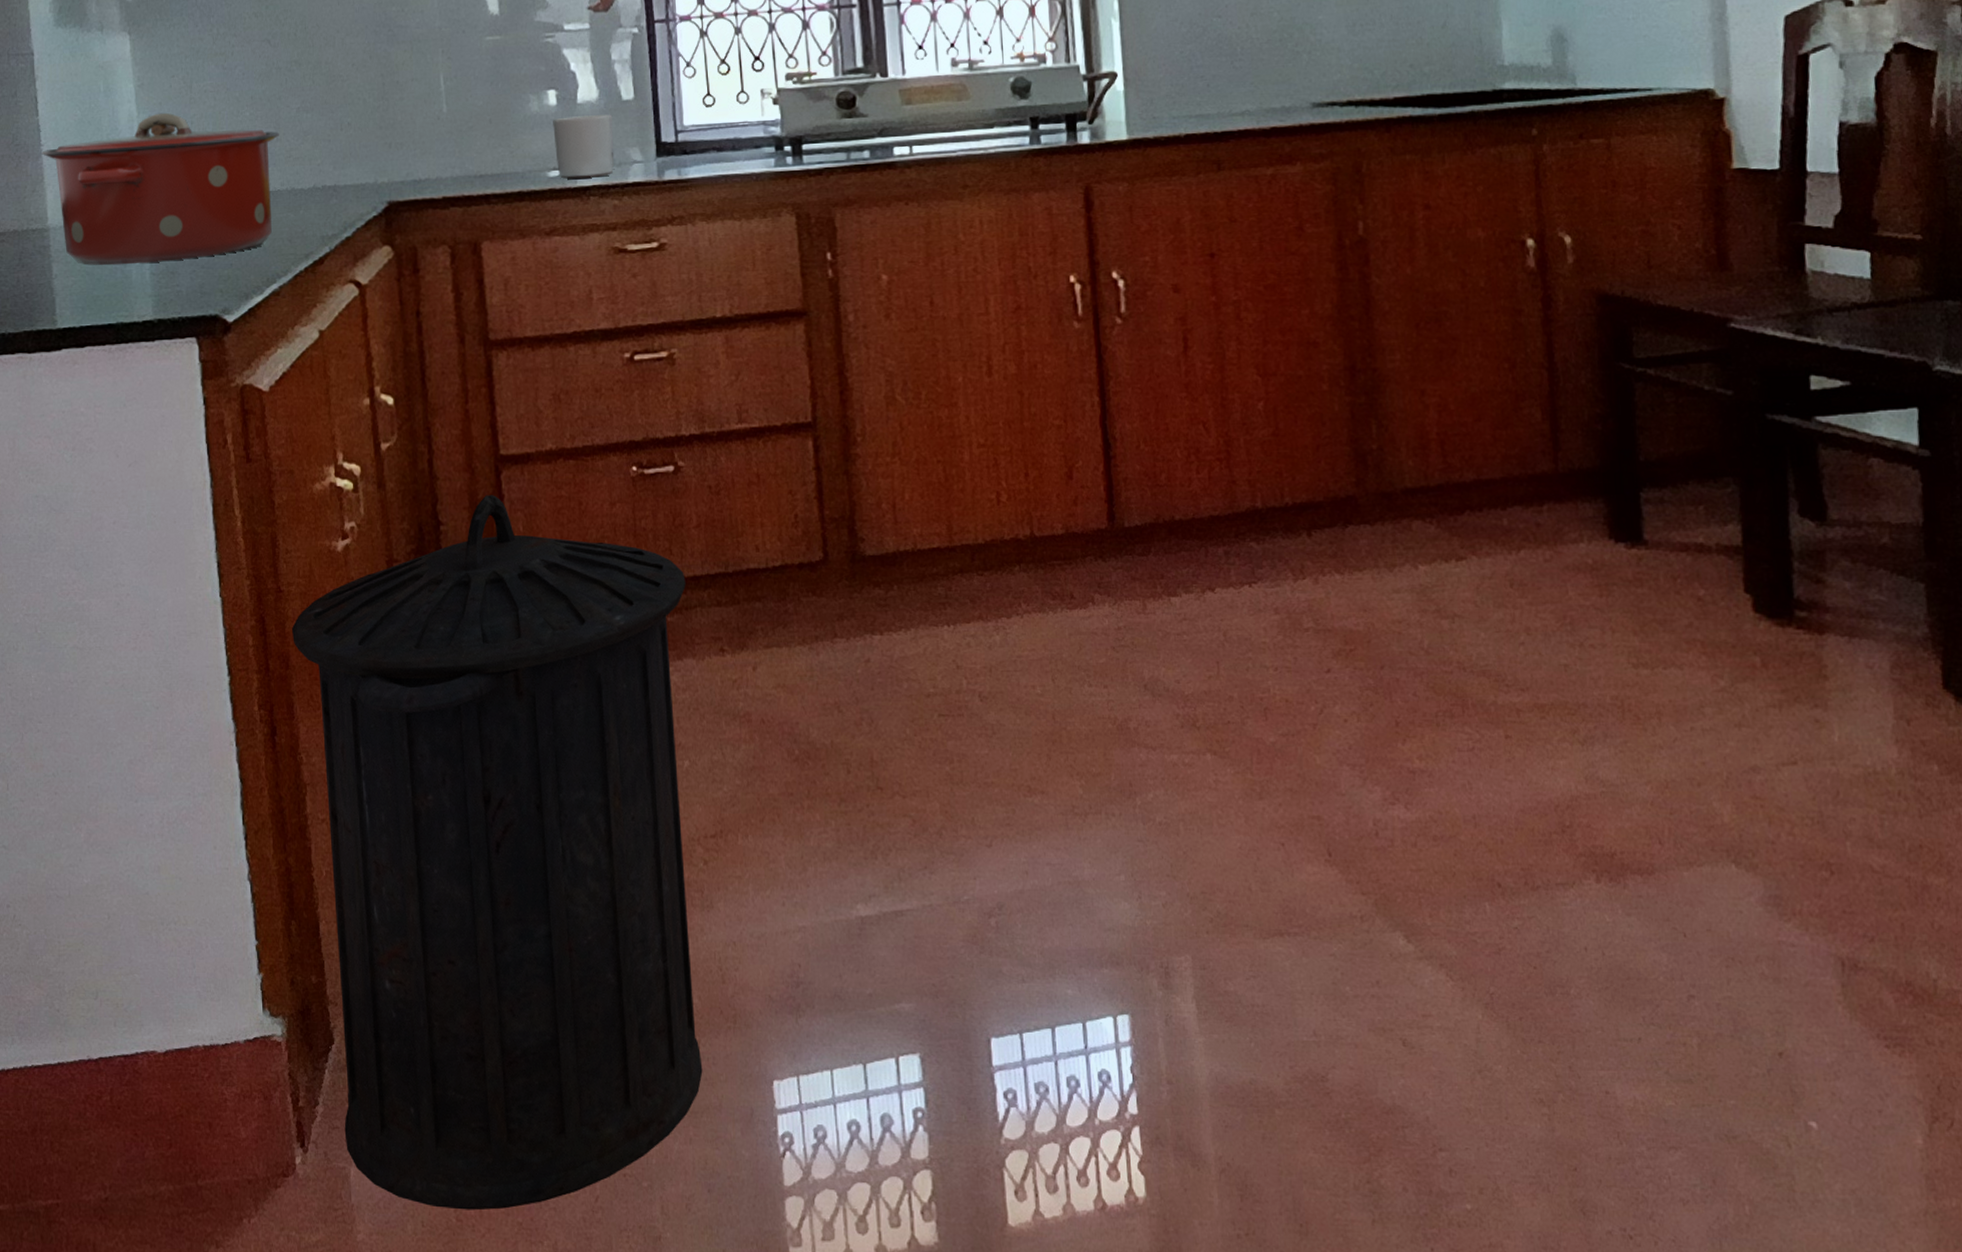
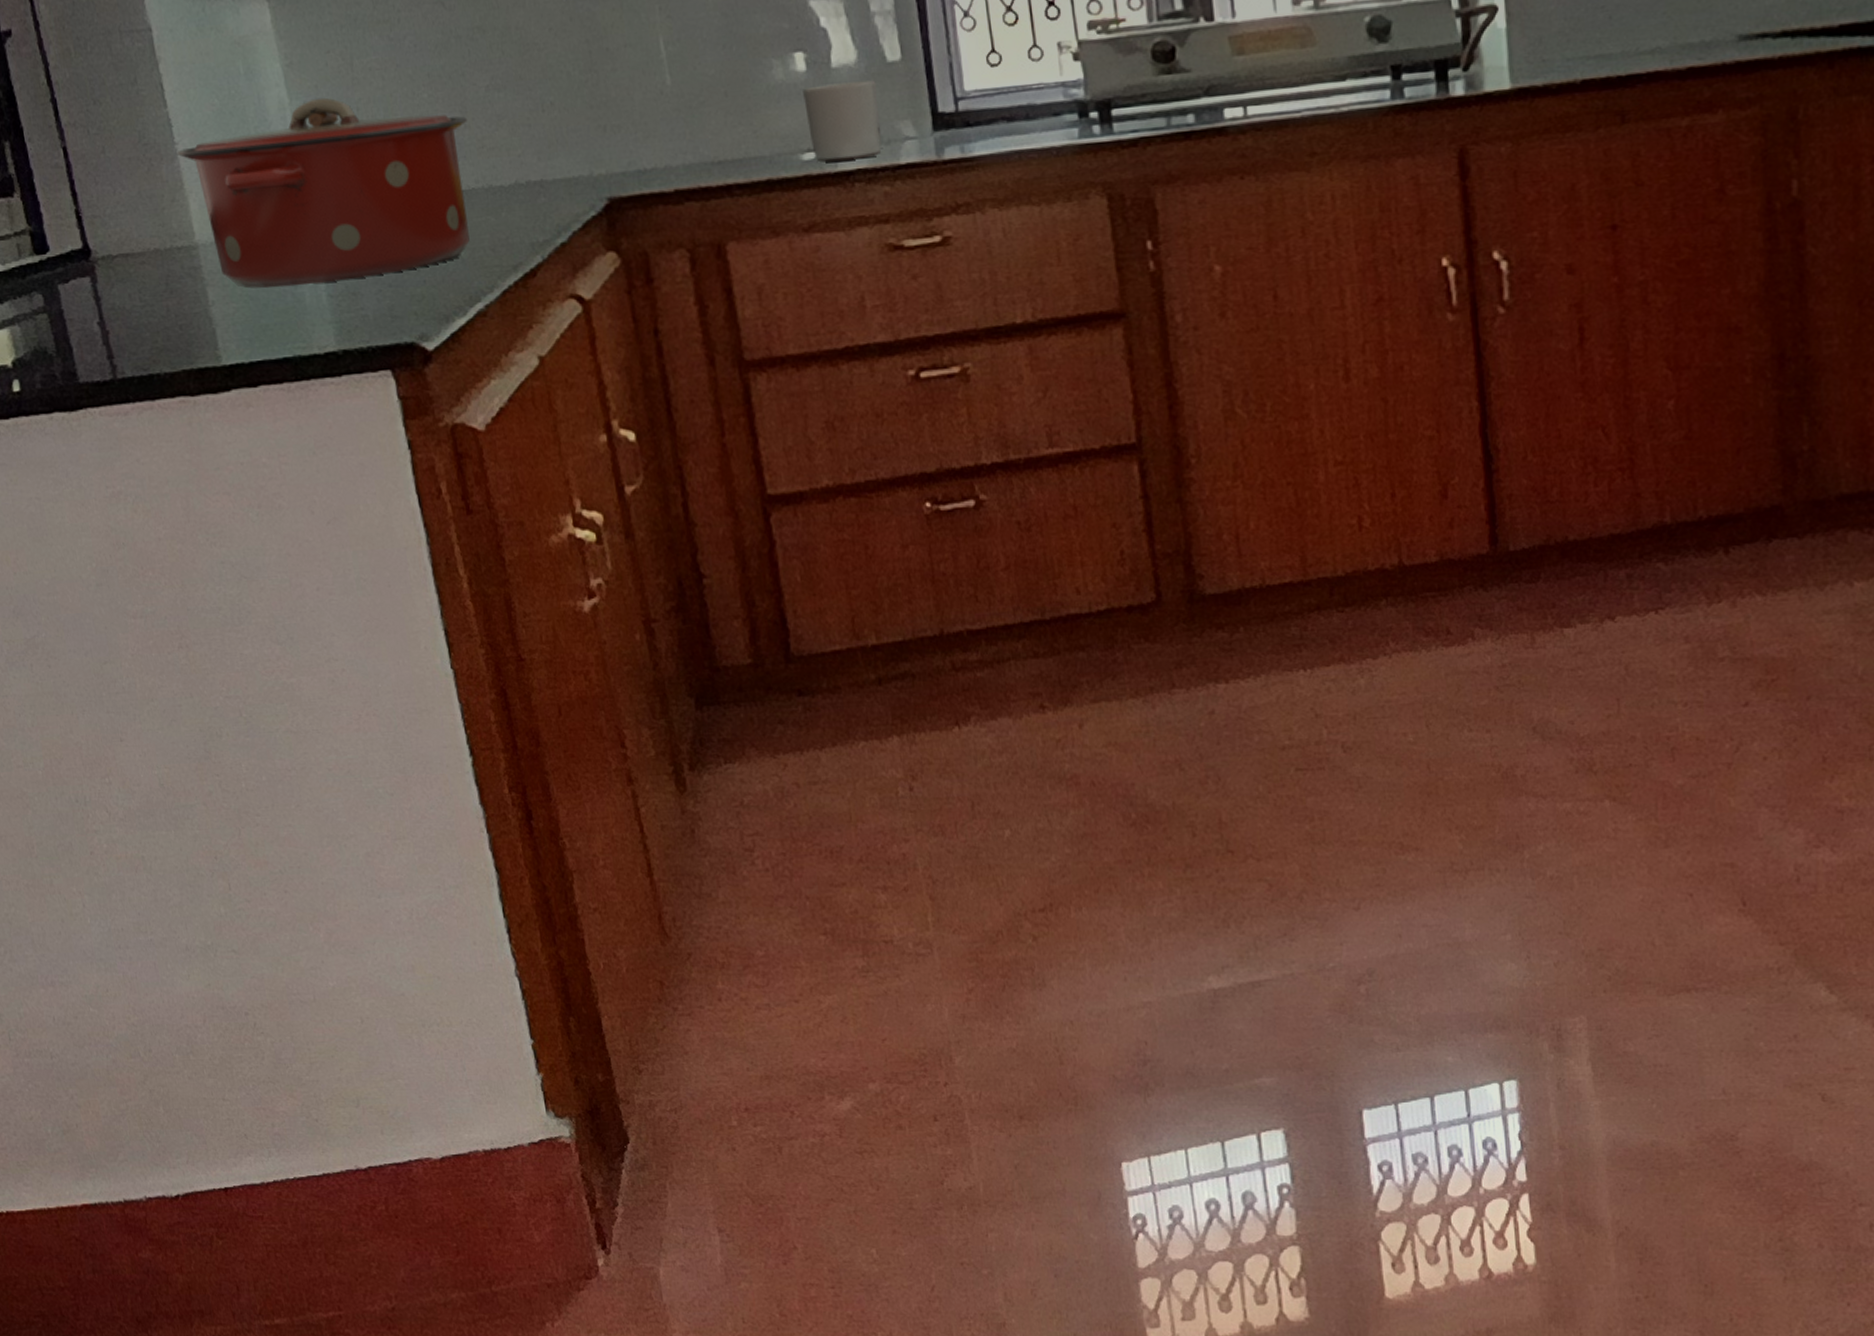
trash can: present [291,495,703,1210] -> none [538,541,1043,1305]

